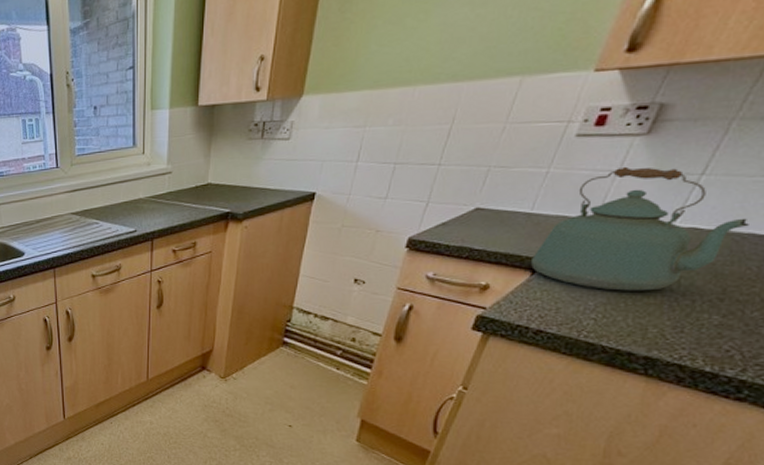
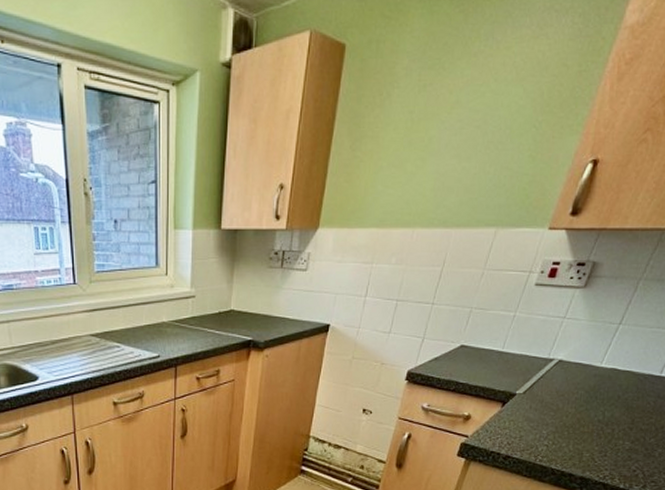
kettle: present [530,166,751,291] -> none [501,314,650,421]

